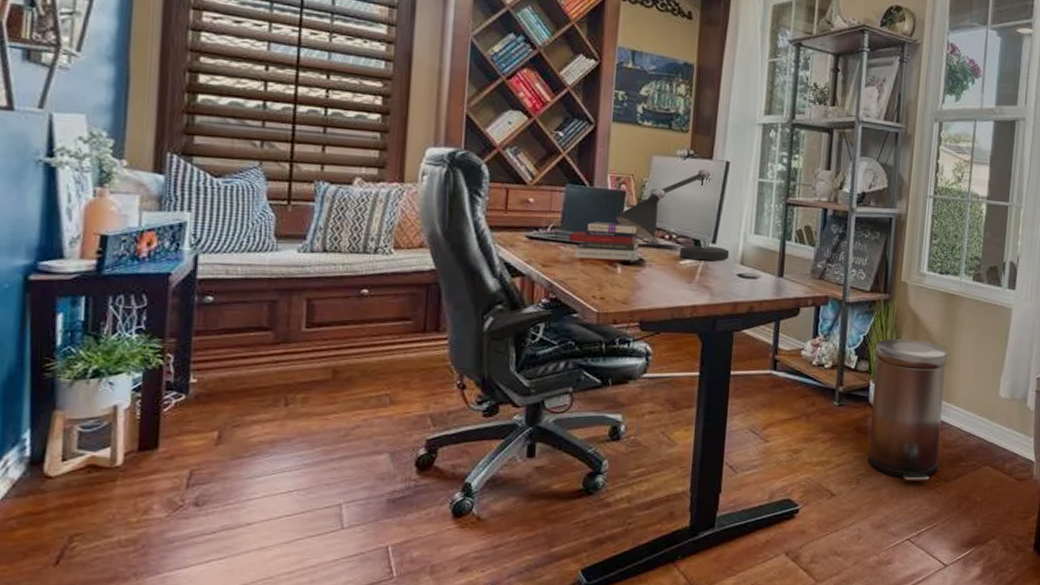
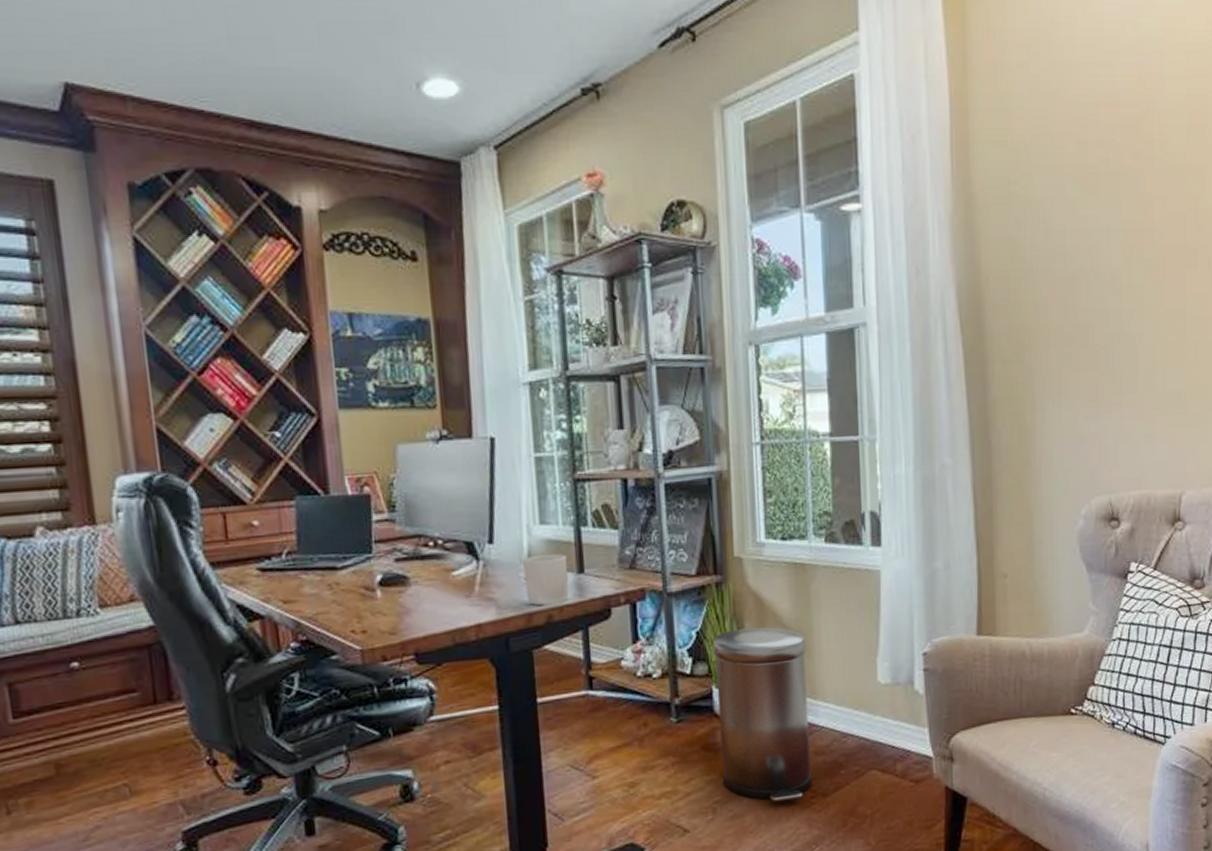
books: present [568,222,641,263] -> none [308,534,402,588]
desk lamp: present [615,168,730,261] -> none [363,451,513,569]
mug: none [735,258,772,299] -> present [523,554,570,606]

